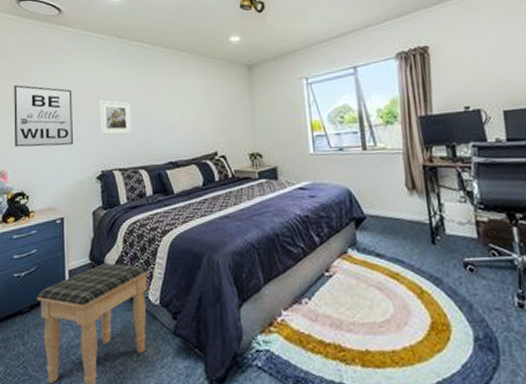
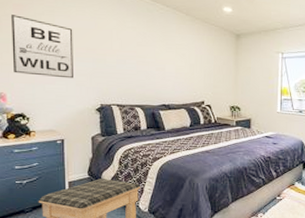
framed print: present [99,100,132,135] -> none [100,43,130,77]

